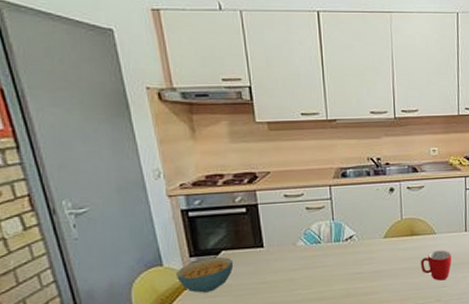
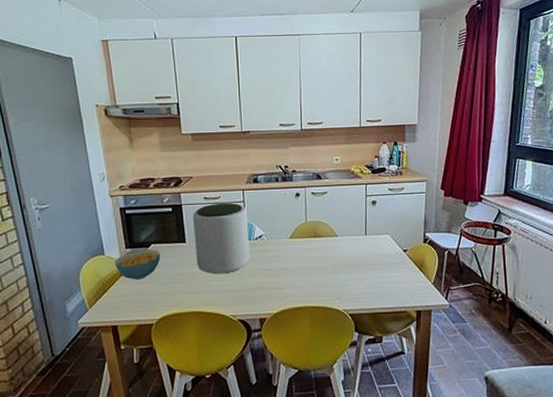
plant pot: none [270,200,339,282] -> present [192,202,250,275]
mug: present [420,250,452,281] -> none [322,251,353,280]

